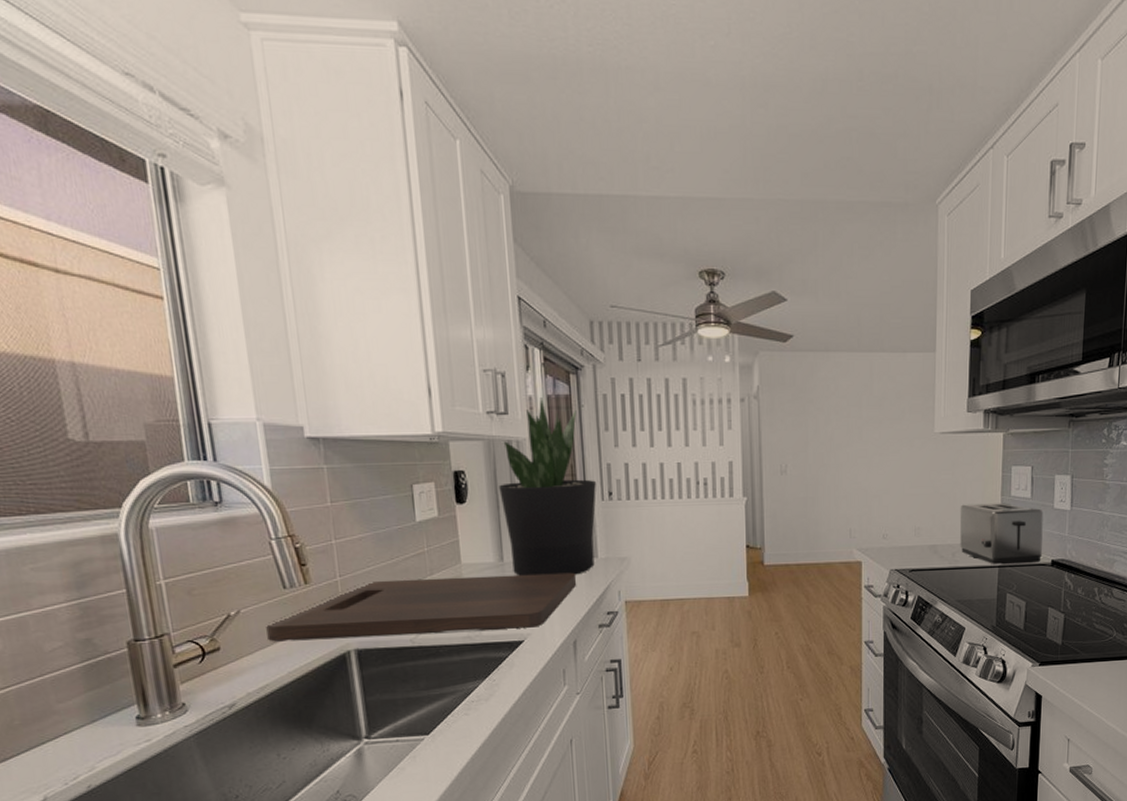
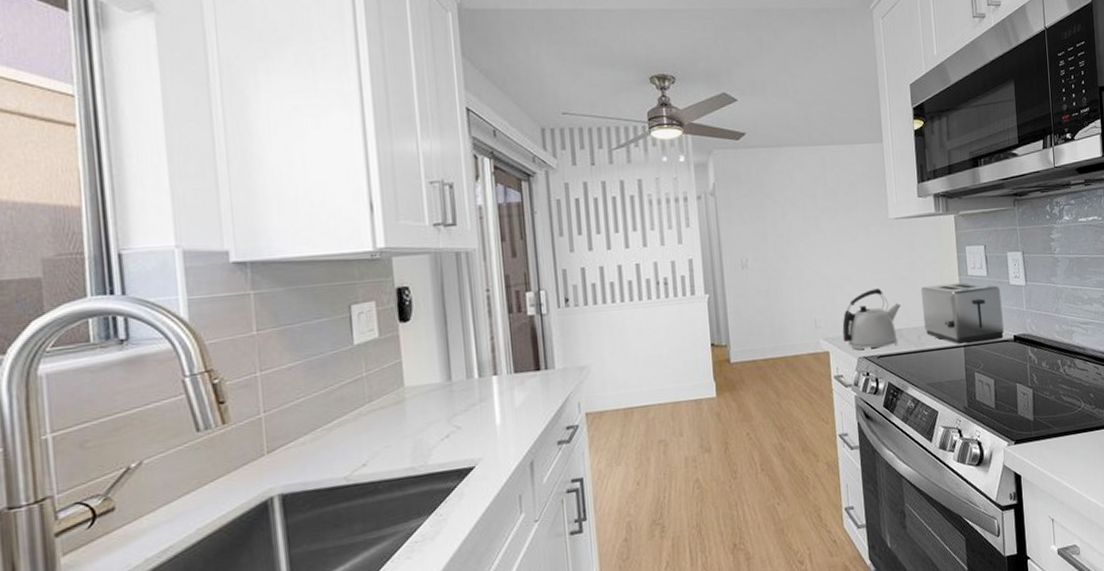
cutting board: present [266,572,577,641] -> none [173,387,533,494]
planter: present [499,398,596,576] -> none [447,206,552,395]
kettle: none [877,503,938,563] -> present [842,288,901,351]

